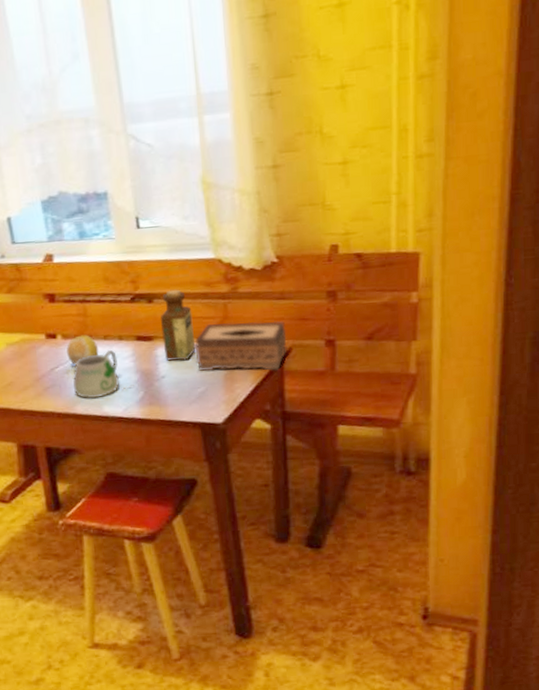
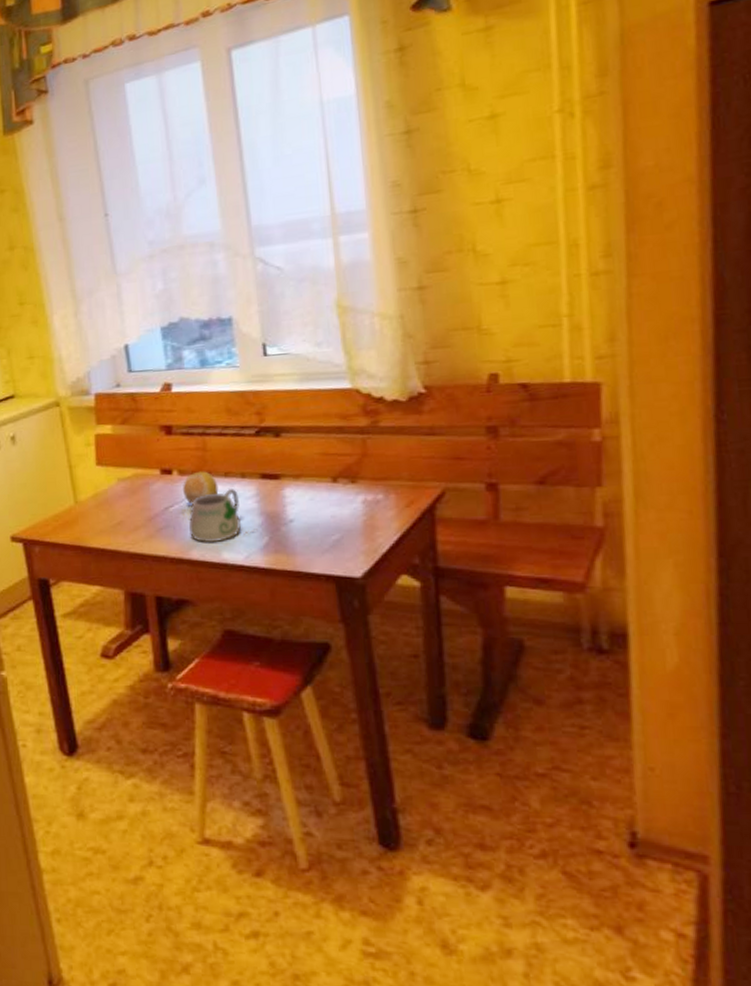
bottle: present [160,289,196,361] -> none [288,422,330,503]
tissue box: present [195,321,287,372] -> none [329,460,439,518]

